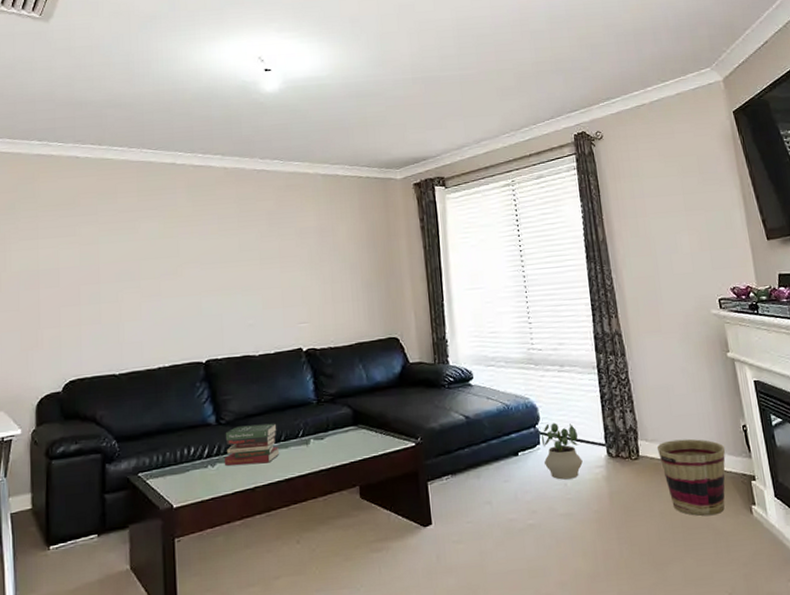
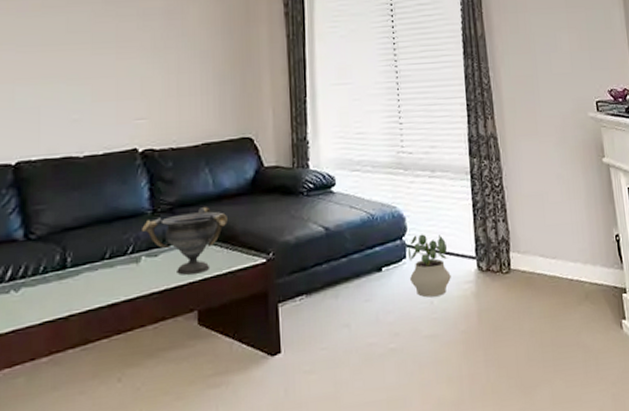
books: present [224,423,280,466] -> none [31,237,103,290]
decorative bowl: none [309,398,380,456] -> present [142,207,227,275]
basket: present [656,439,726,516] -> none [529,250,598,333]

